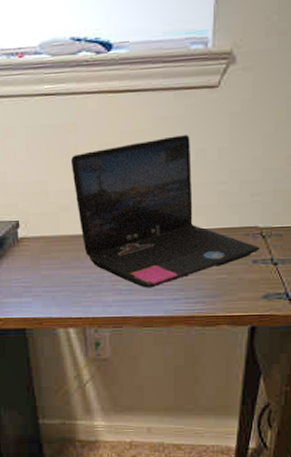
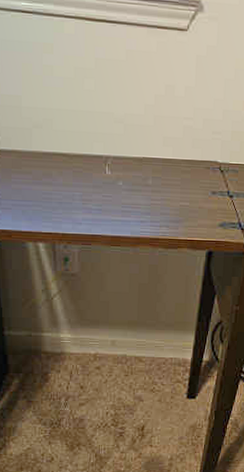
laptop: present [70,135,260,288] -> none [45,69,219,210]

